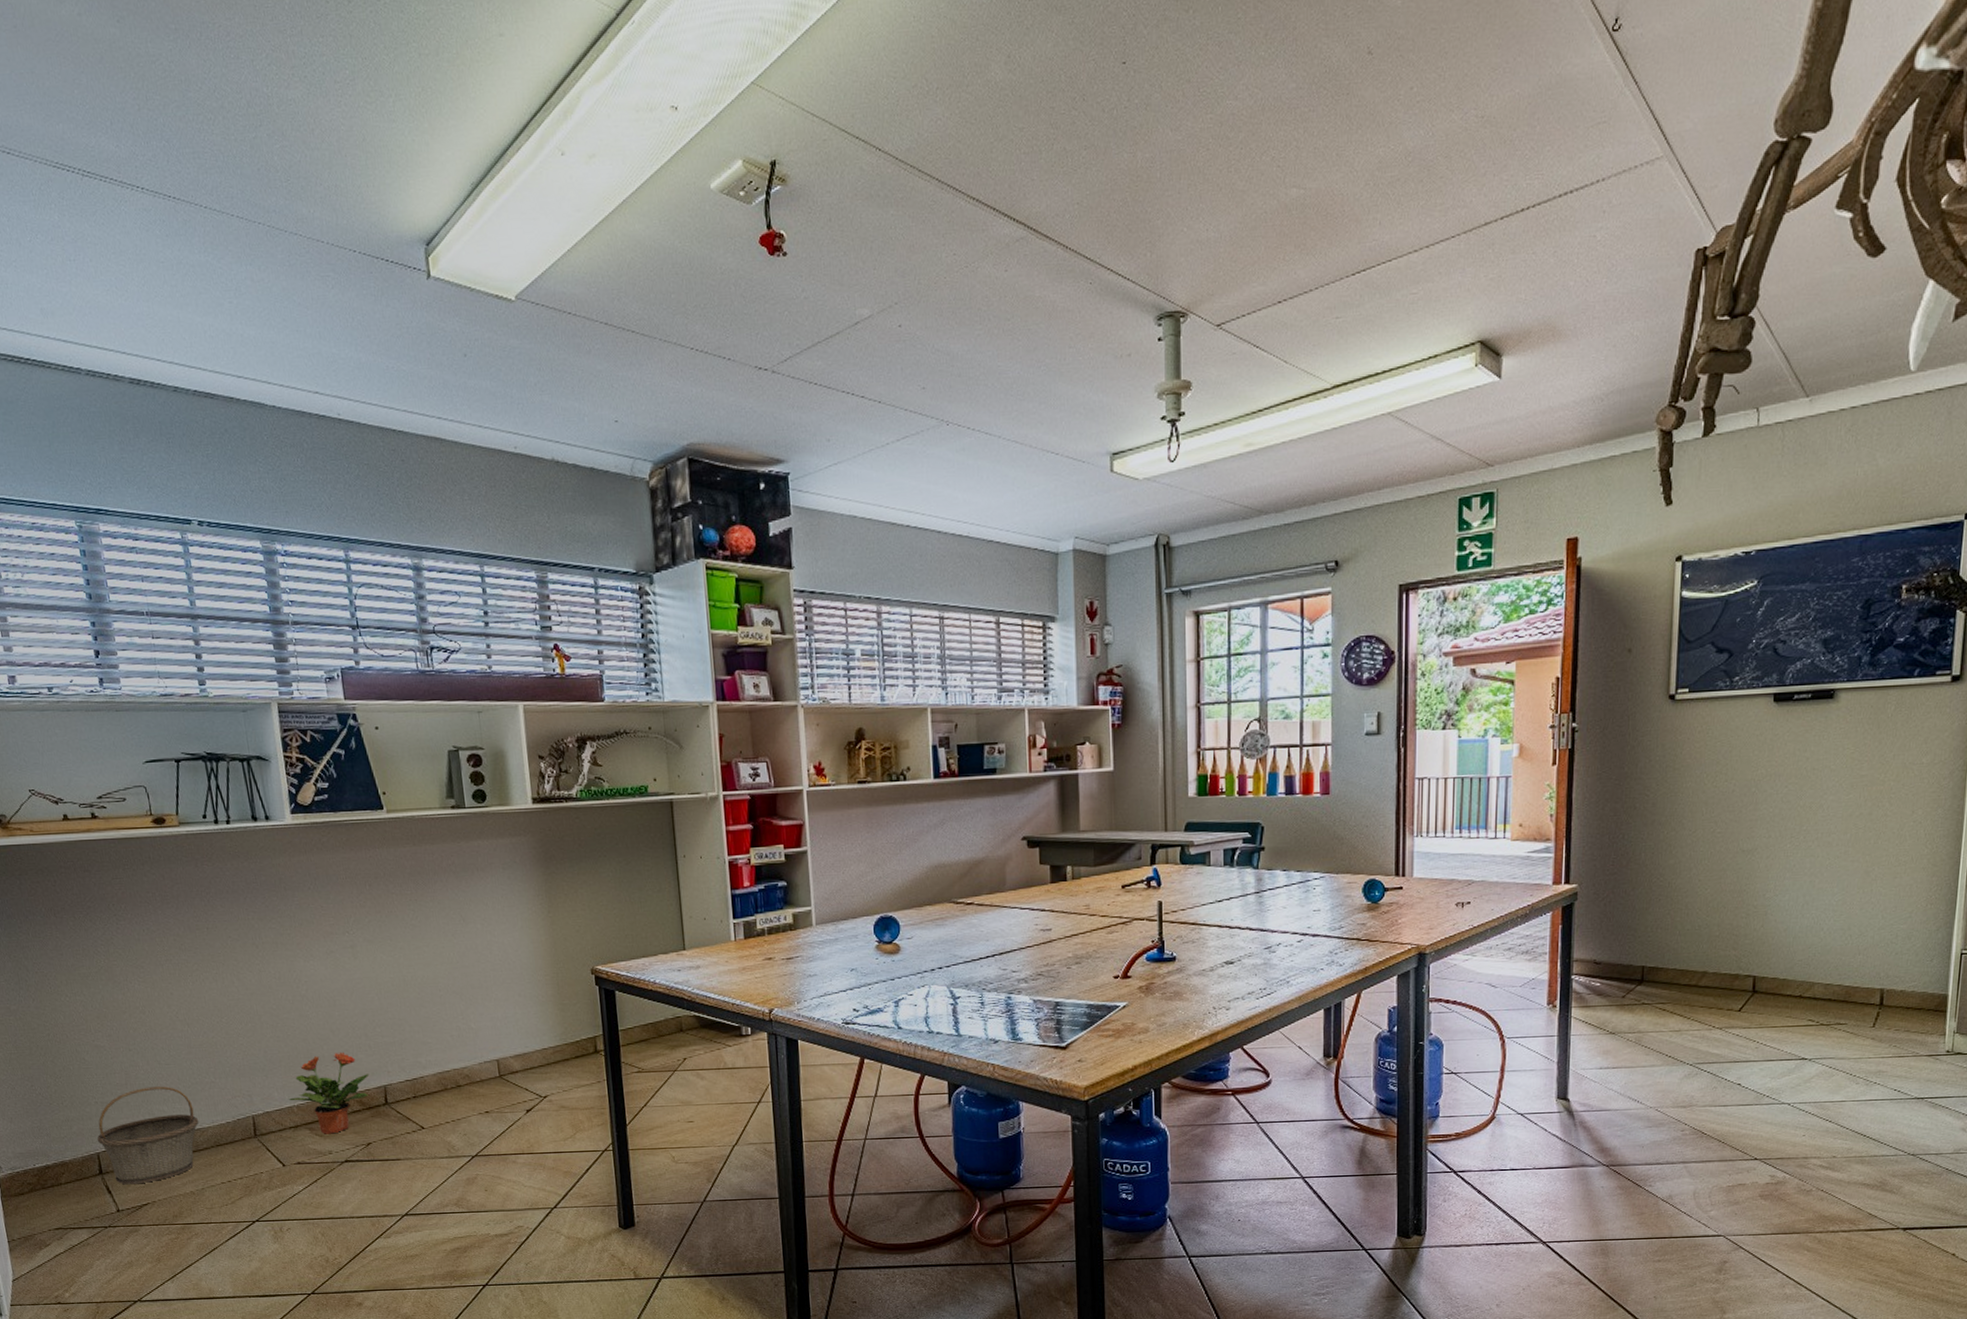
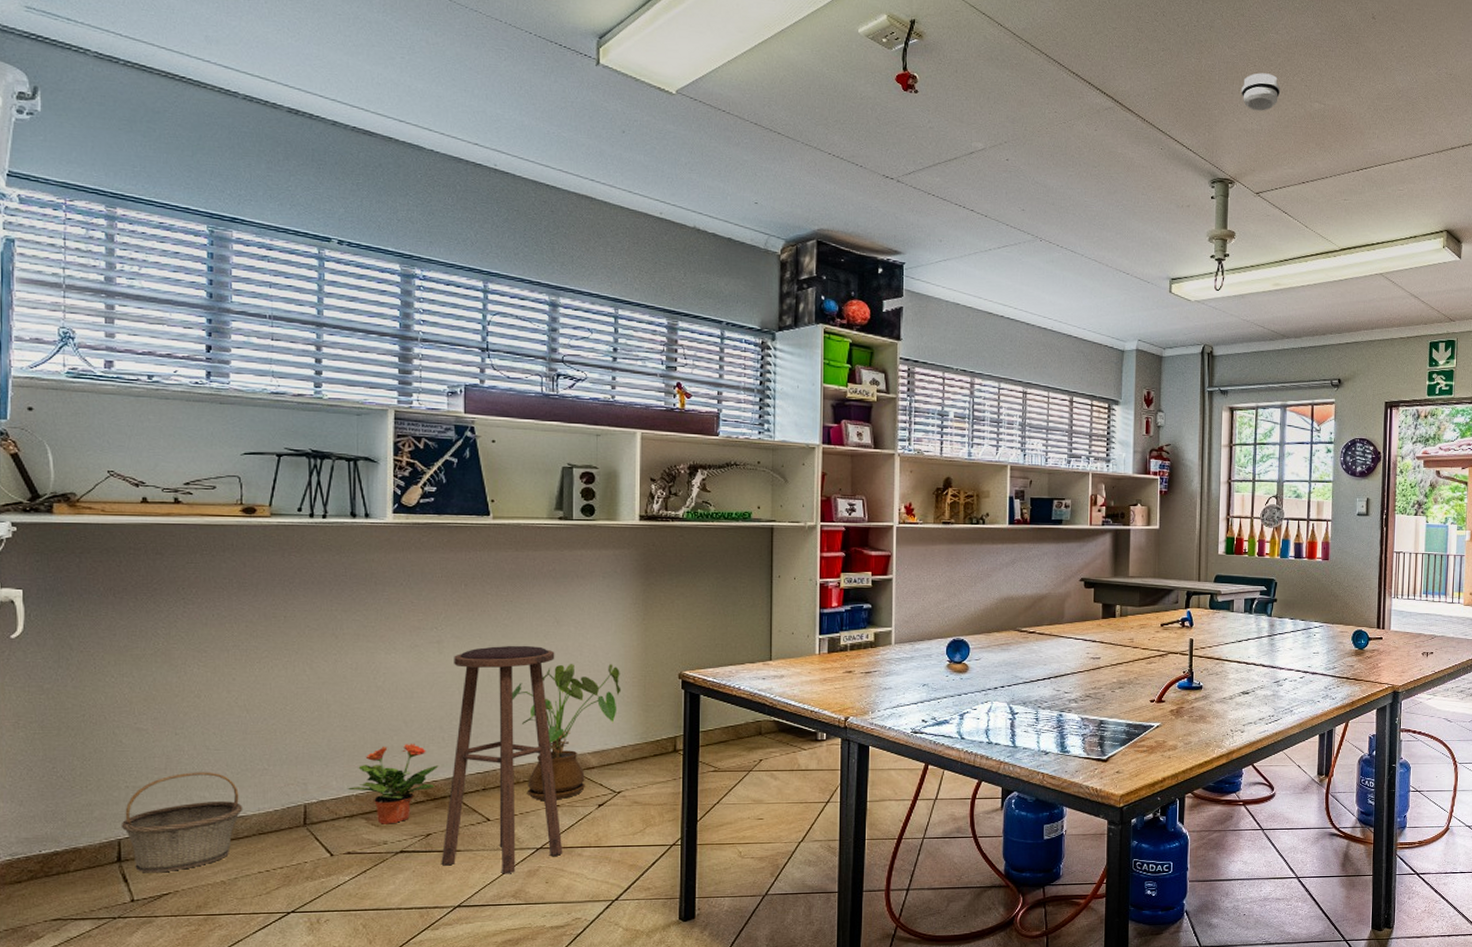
stool: none [369,946,498,1183] -> present [441,645,563,874]
house plant: none [428,962,535,1107] -> present [511,664,622,800]
smoke detector: none [1190,157,1244,213] -> present [1241,73,1281,111]

